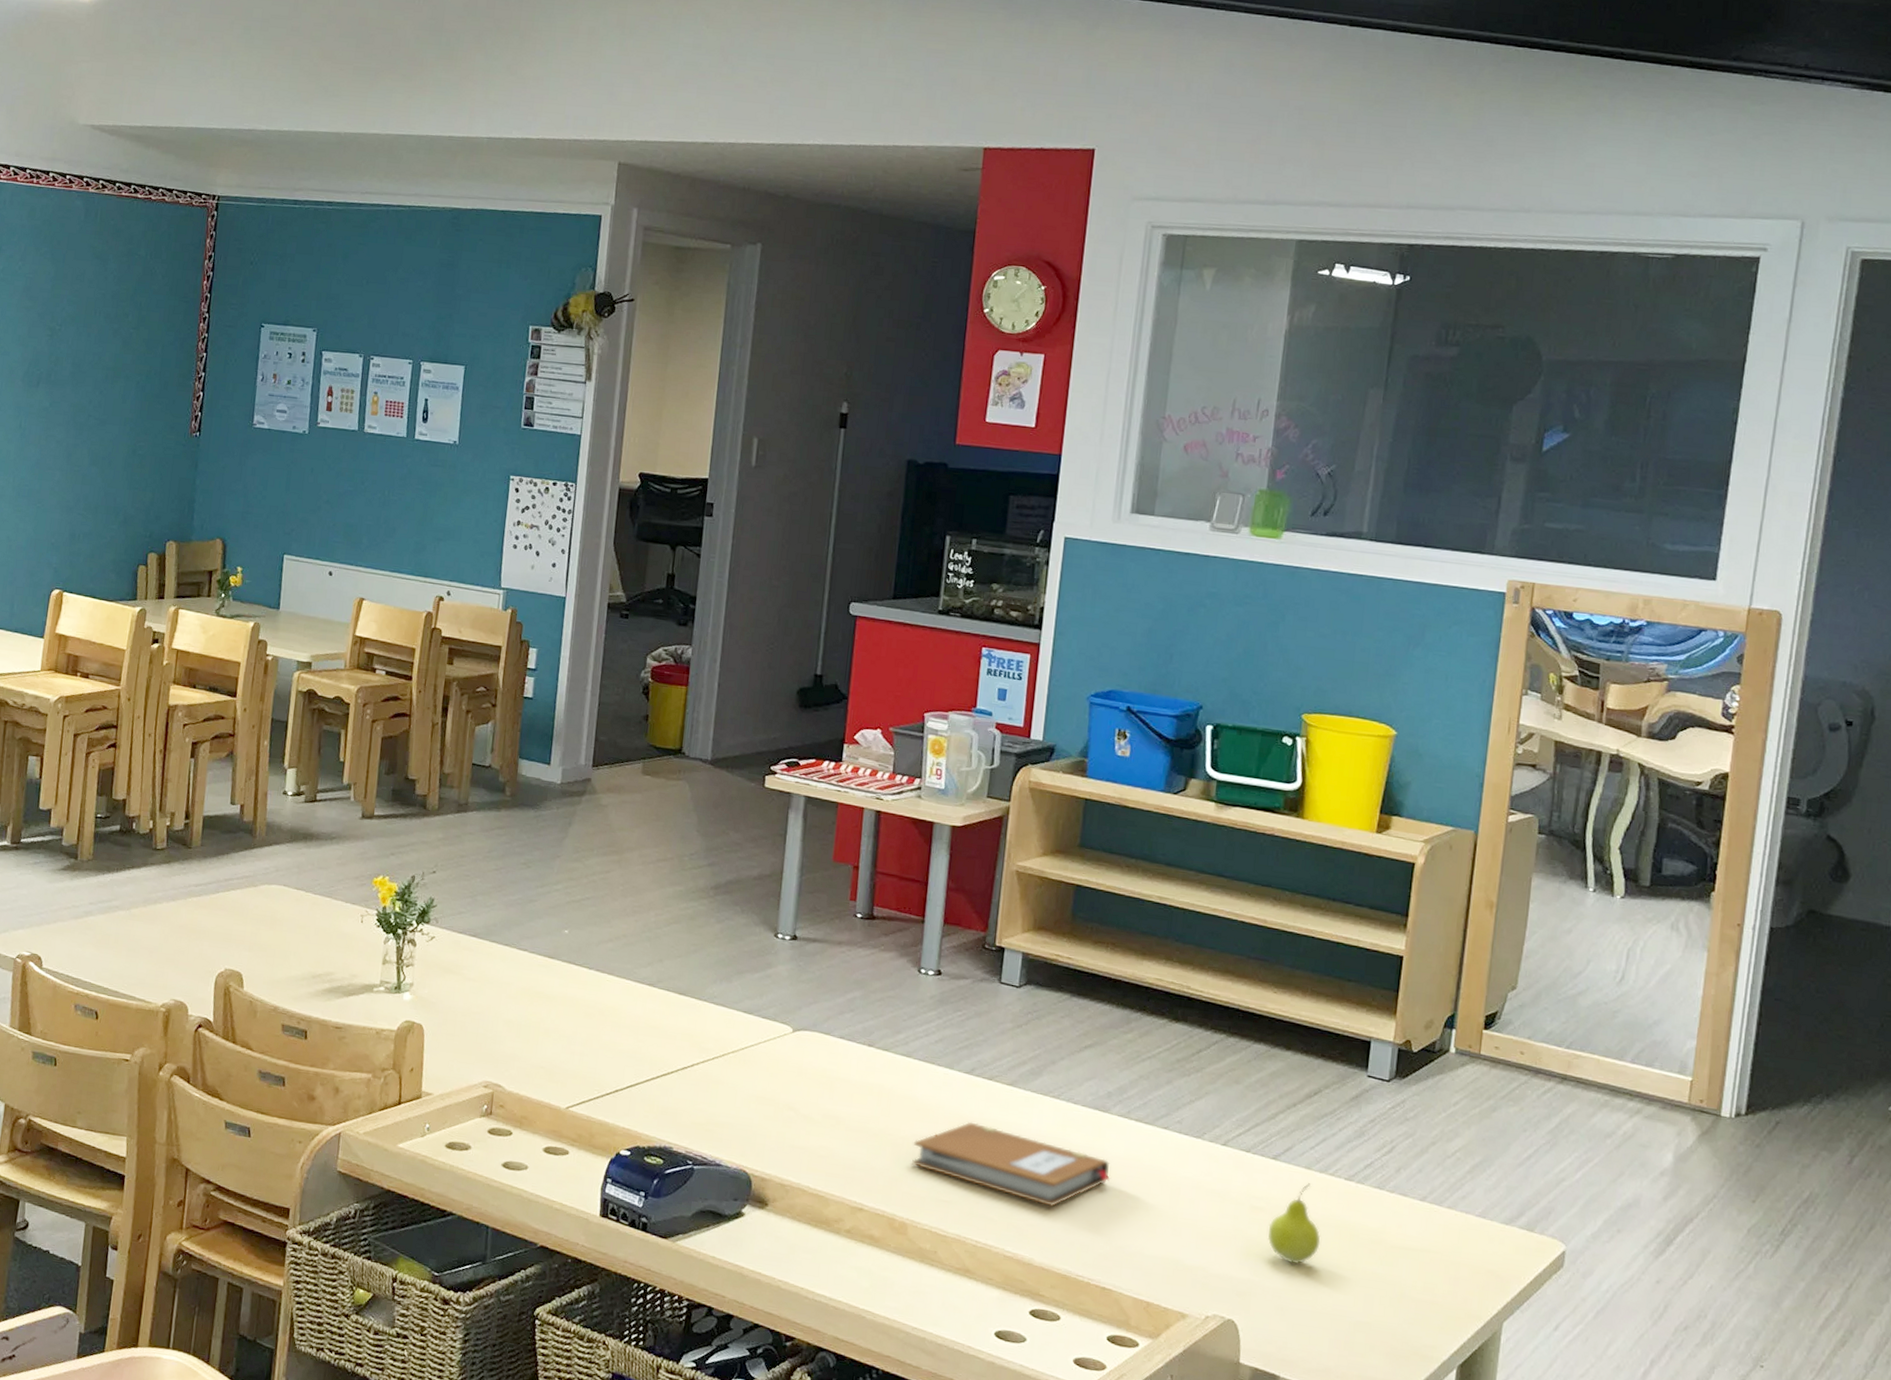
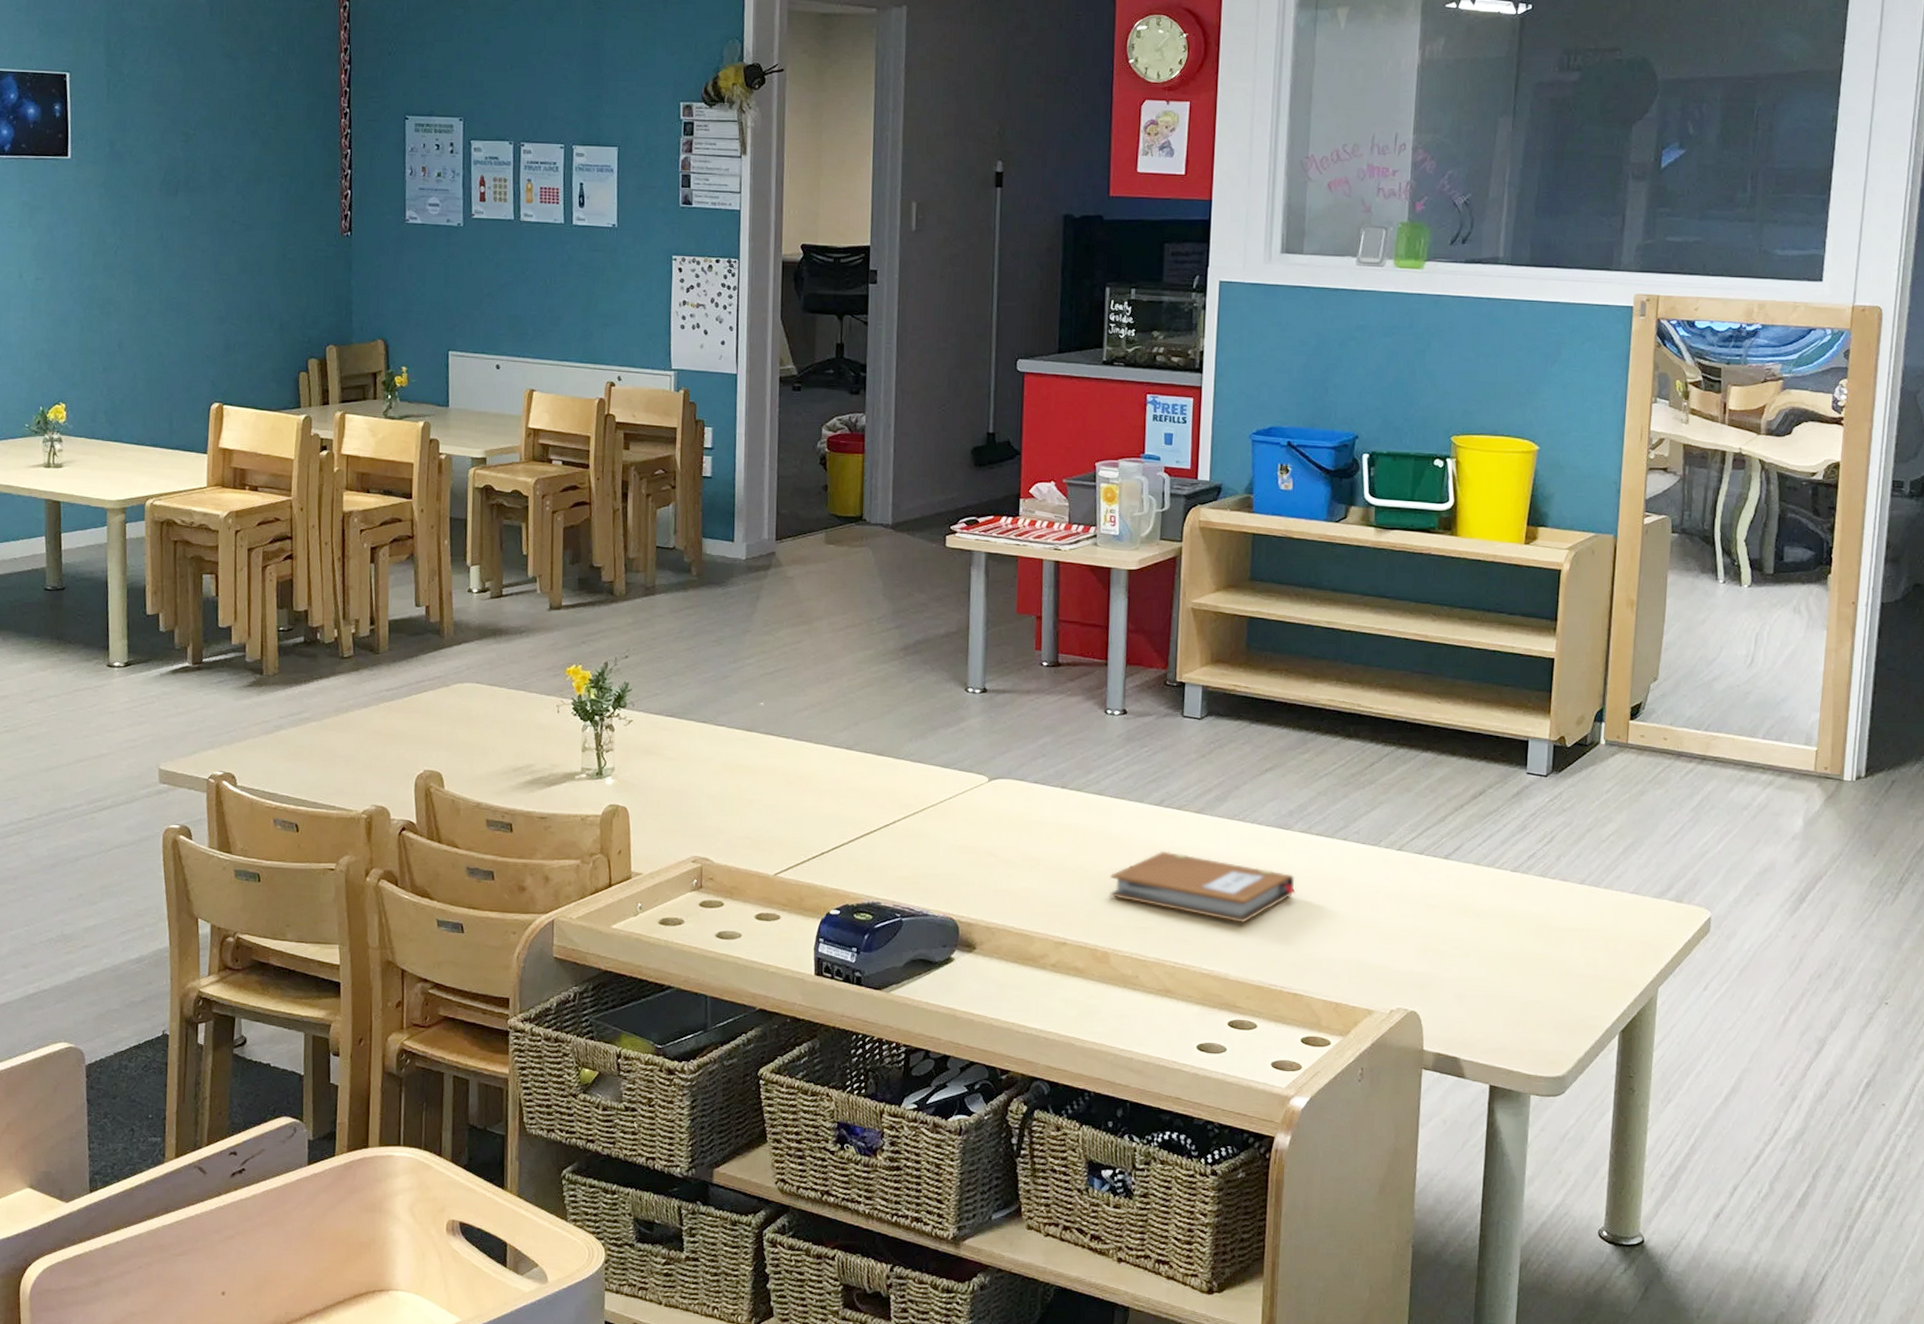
fruit: present [1267,1183,1321,1264] -> none [1443,878,1492,953]

